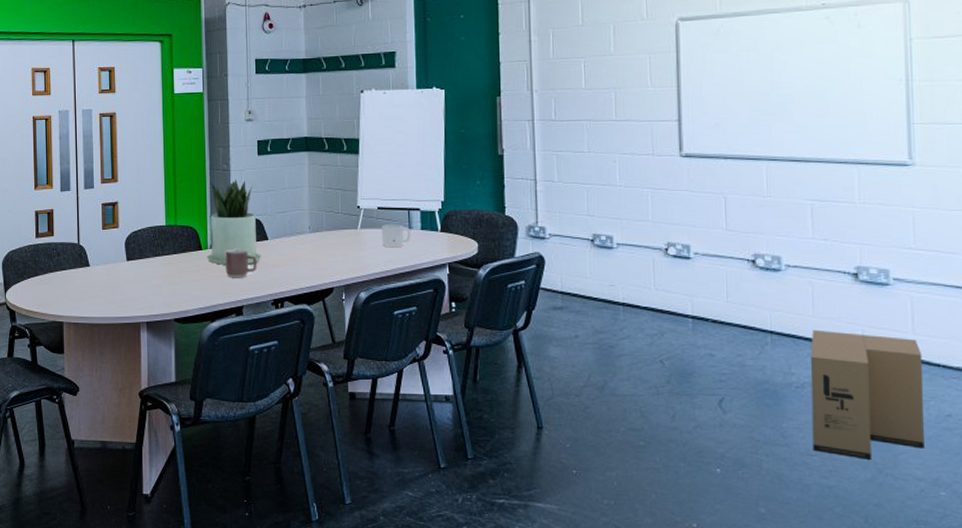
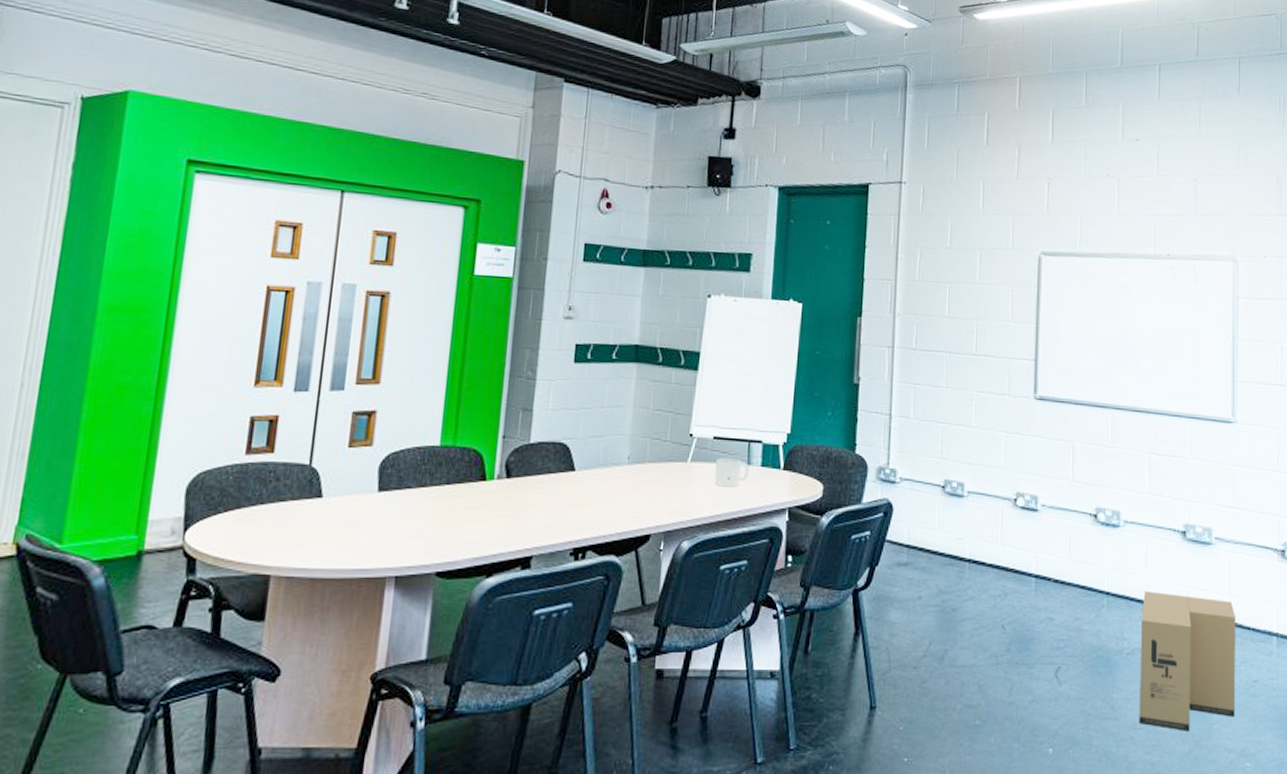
planter: present [207,180,262,265] -> none [491,392,564,501]
mug: present [225,249,257,278] -> none [514,481,557,519]

